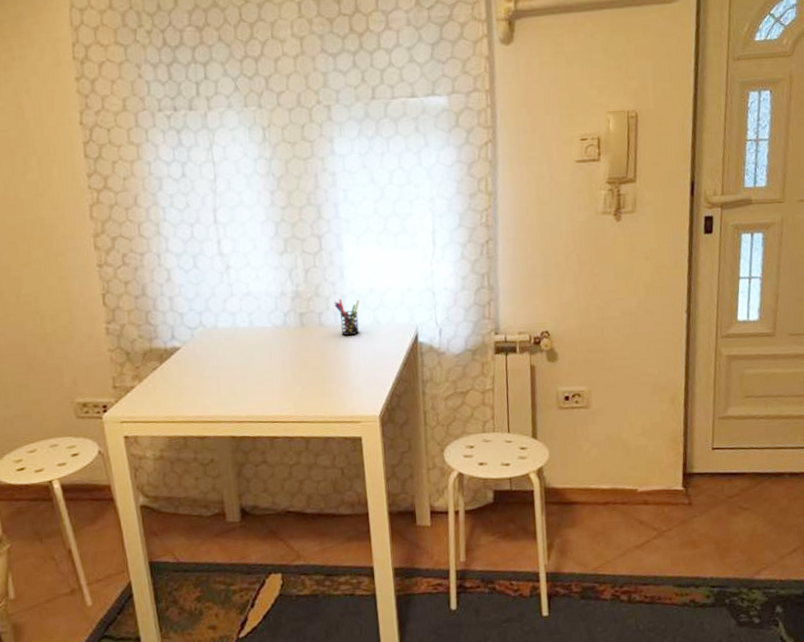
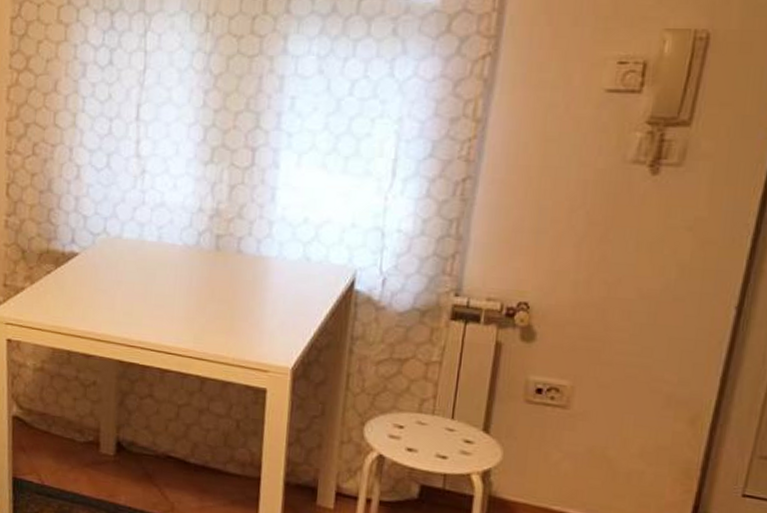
pen holder: present [334,299,360,335] -> none [258,225,290,269]

